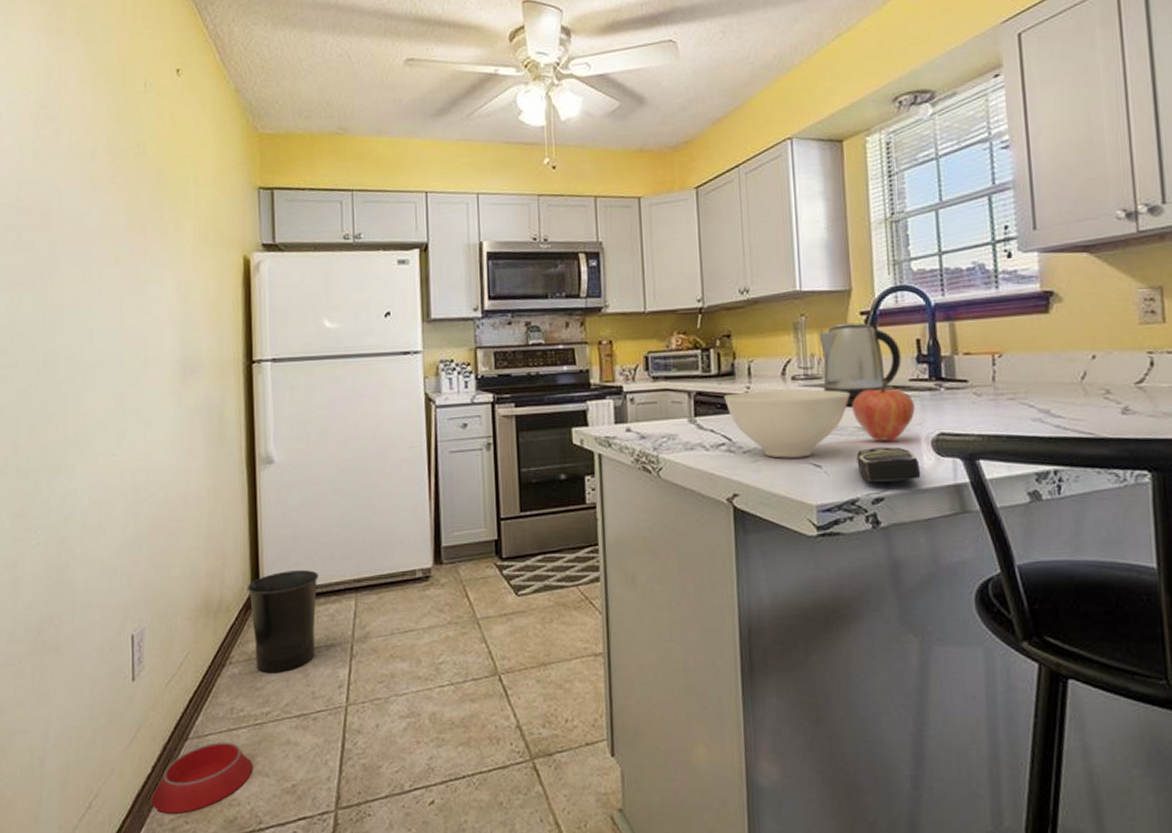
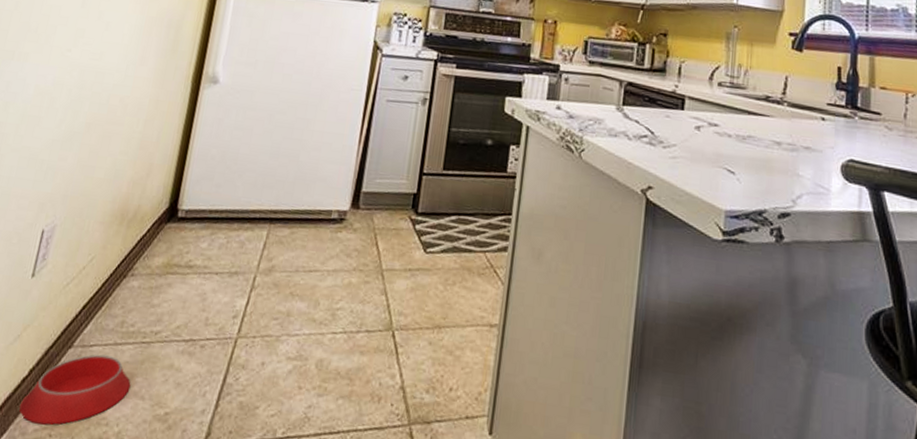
waste bin: present [247,570,318,672] -> none [156,190,238,293]
bowl: present [724,389,850,458] -> none [652,89,770,162]
kettle: present [818,322,902,406] -> none [746,40,822,120]
fruit: present [852,380,915,442] -> none [770,100,829,160]
mobile phone: present [856,446,921,482] -> none [768,162,828,200]

